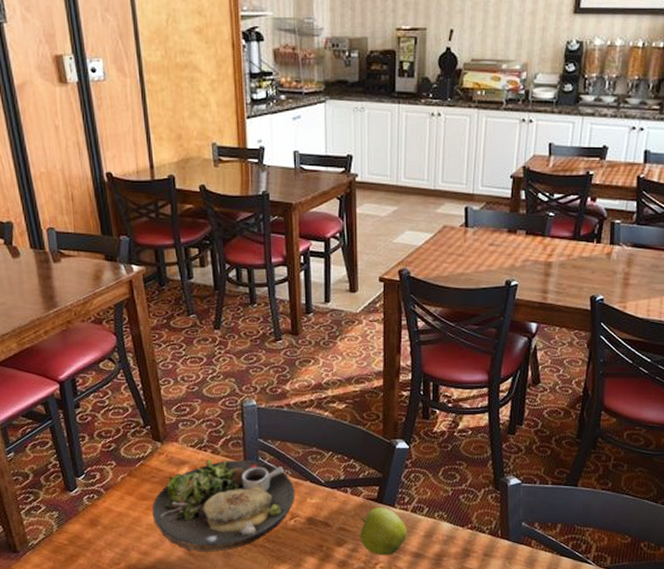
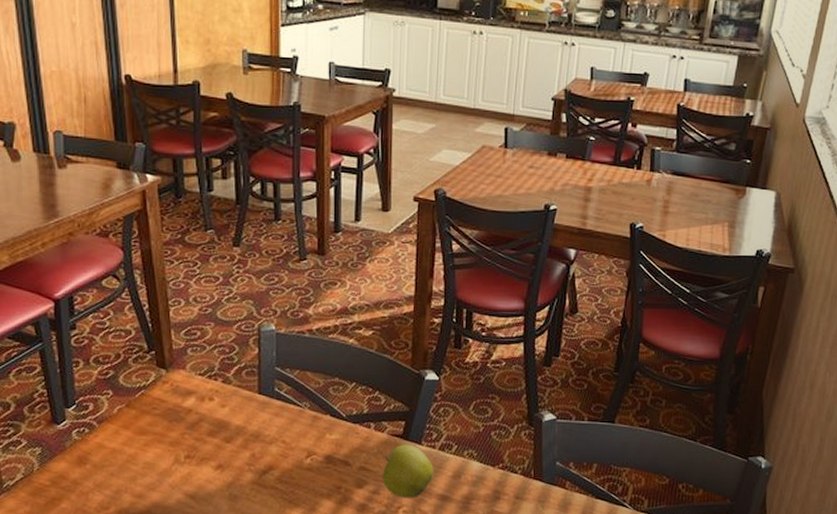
dinner plate: present [152,460,295,552] -> none [150,390,313,495]

